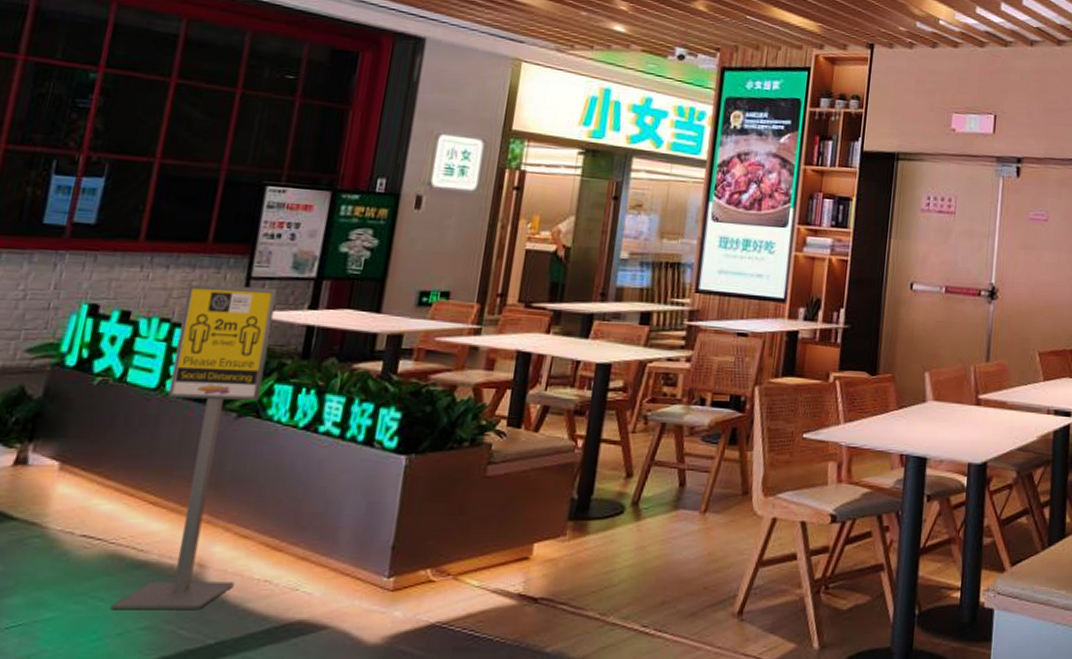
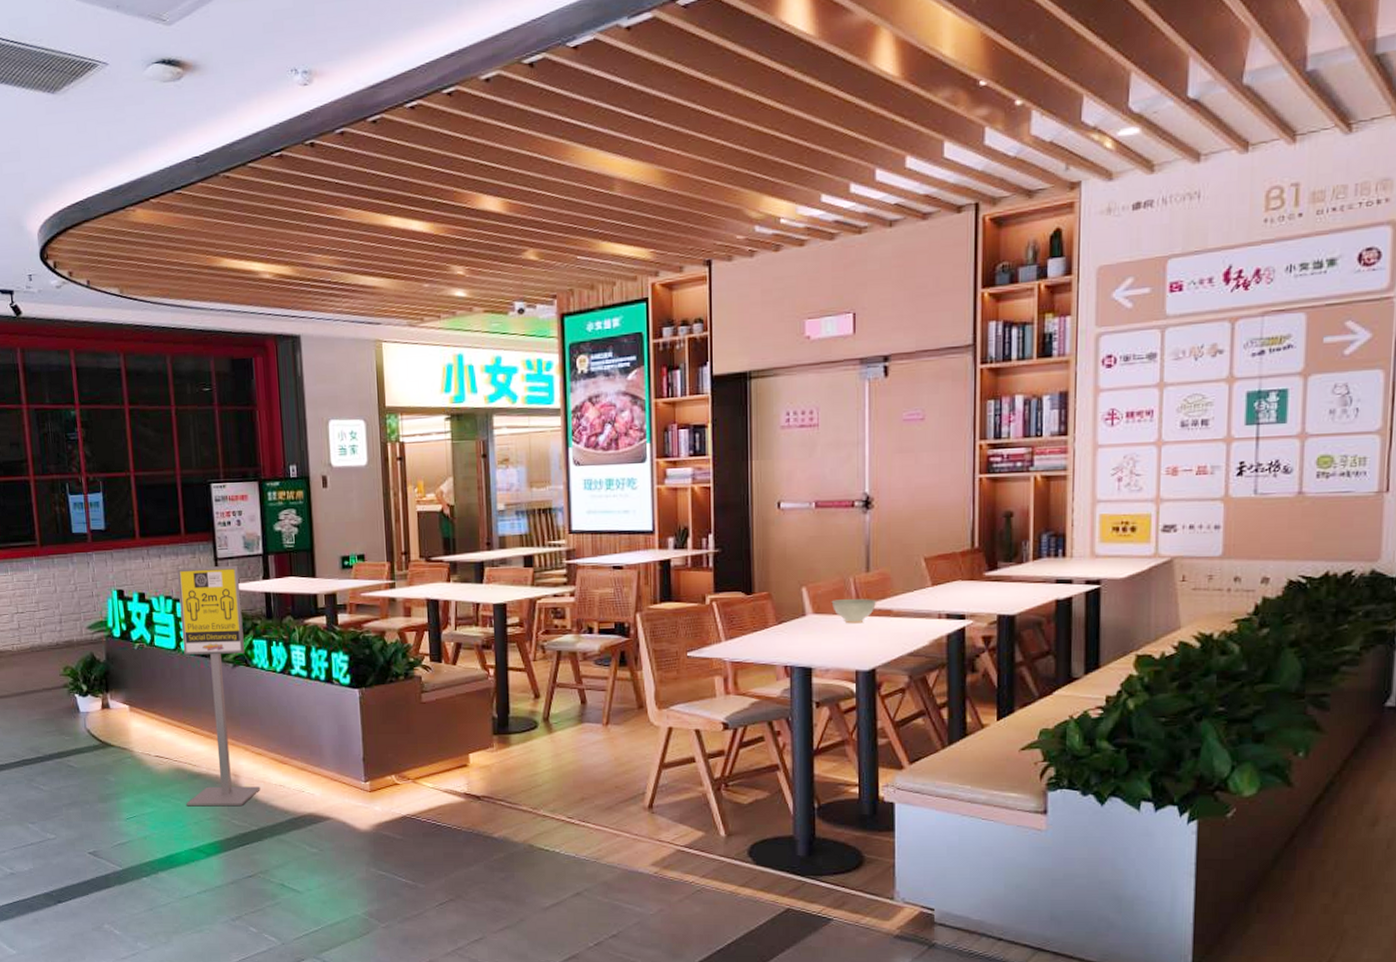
bowl: none [951,387,994,414] -> present [831,599,877,624]

